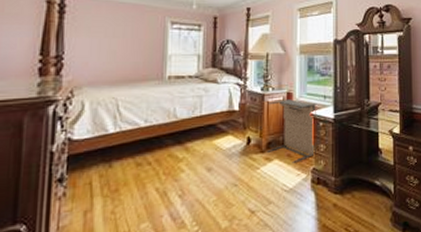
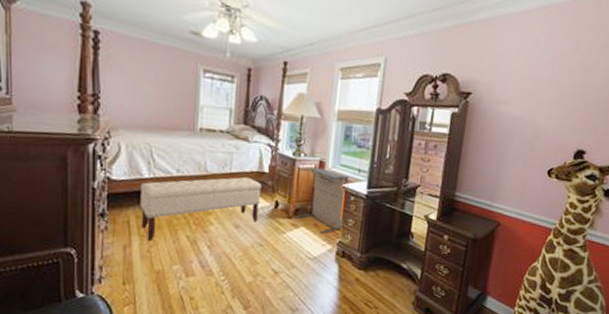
bench: none [104,118,232,200] -> present [140,177,262,241]

